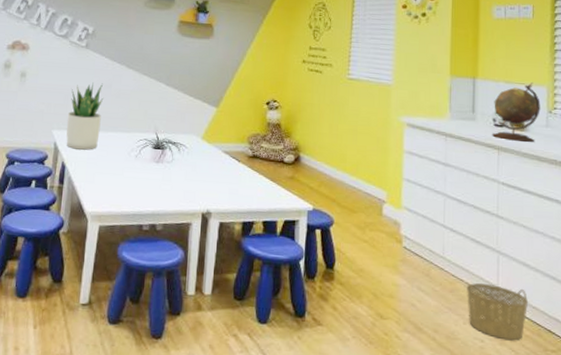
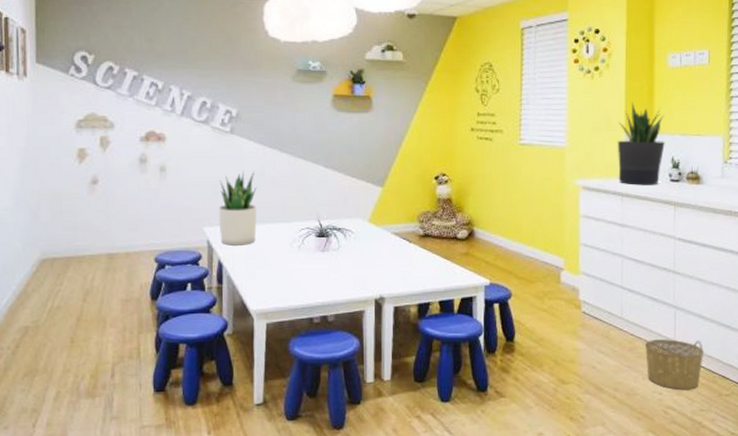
planter: none [442,48,490,128] -> present [617,102,665,185]
globe: present [492,82,540,143] -> none [668,133,716,196]

